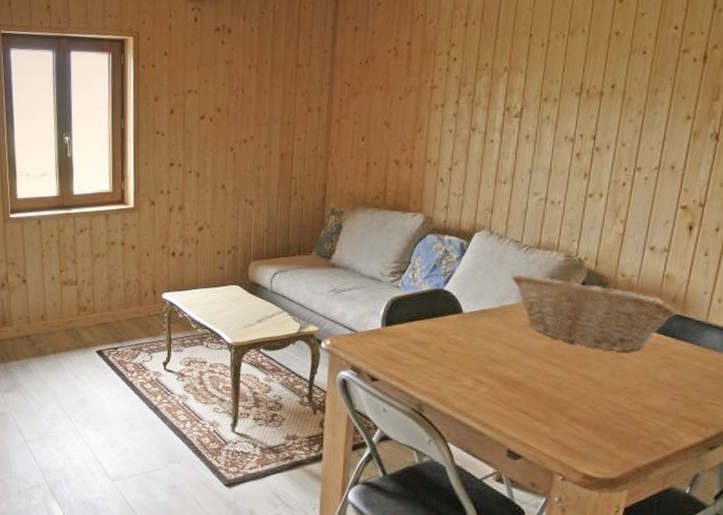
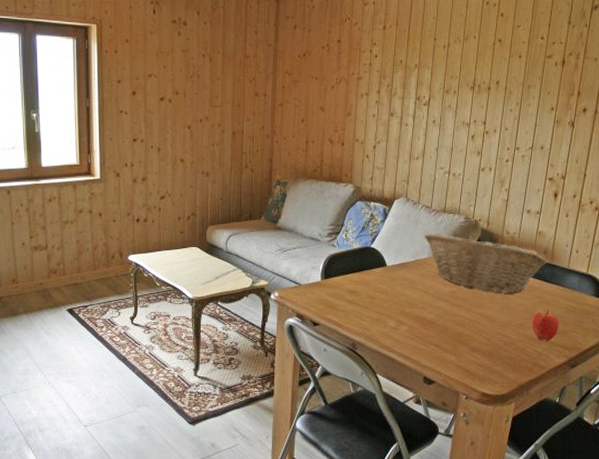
apple: none [654,375,693,414] -> present [532,310,560,341]

